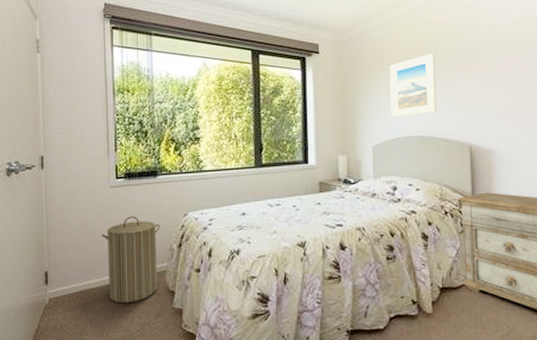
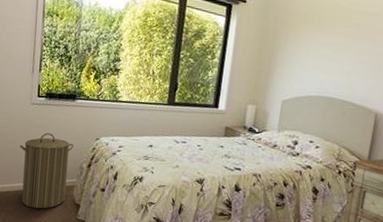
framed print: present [390,52,437,117] -> none [305,16,361,77]

